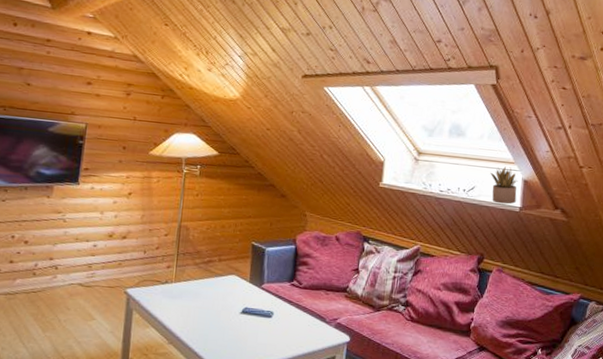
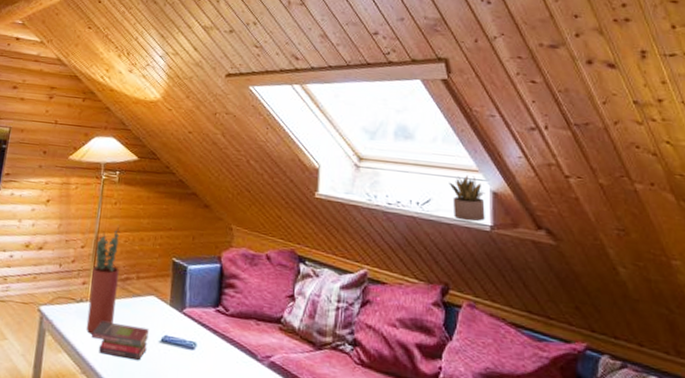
vase: none [172,214,203,311] -> present [86,225,121,335]
books: none [177,299,231,329] -> present [91,321,149,360]

